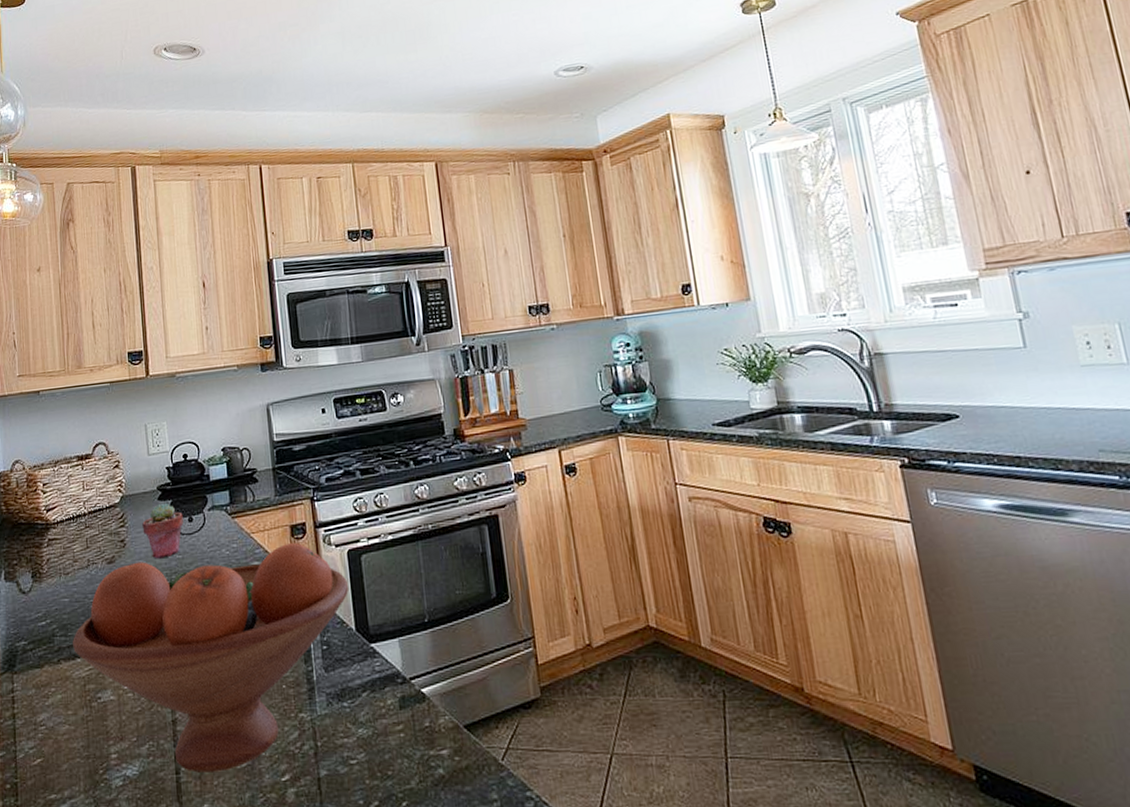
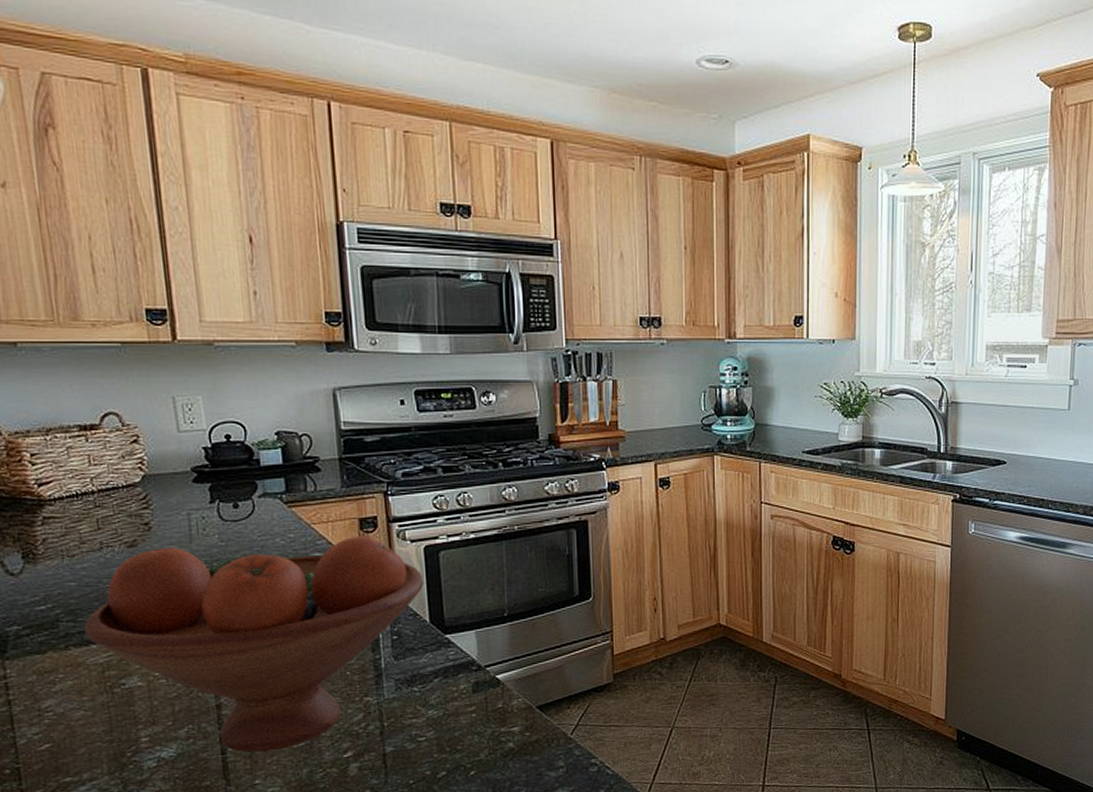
potted succulent: present [142,502,184,559] -> none [172,486,227,545]

